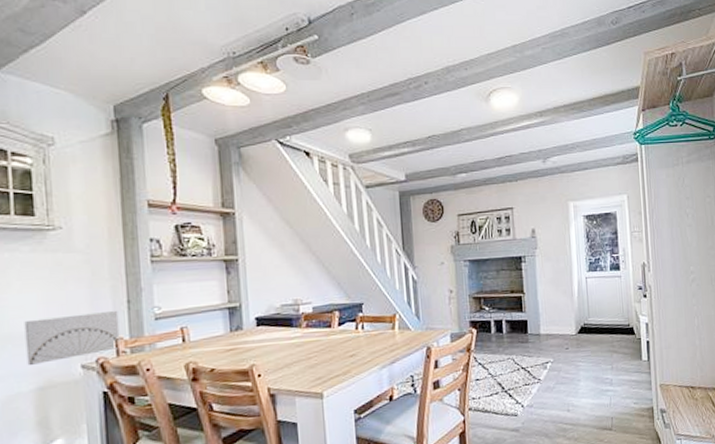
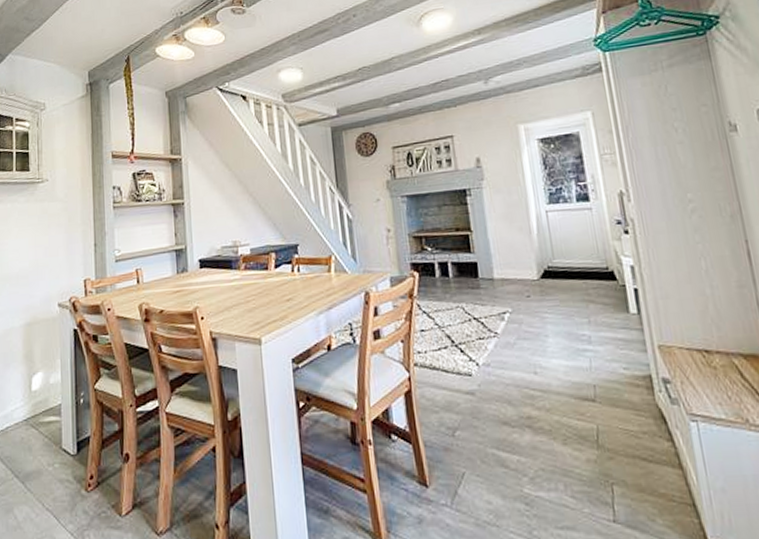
wall art: present [24,310,120,365] -> none [19,253,88,302]

